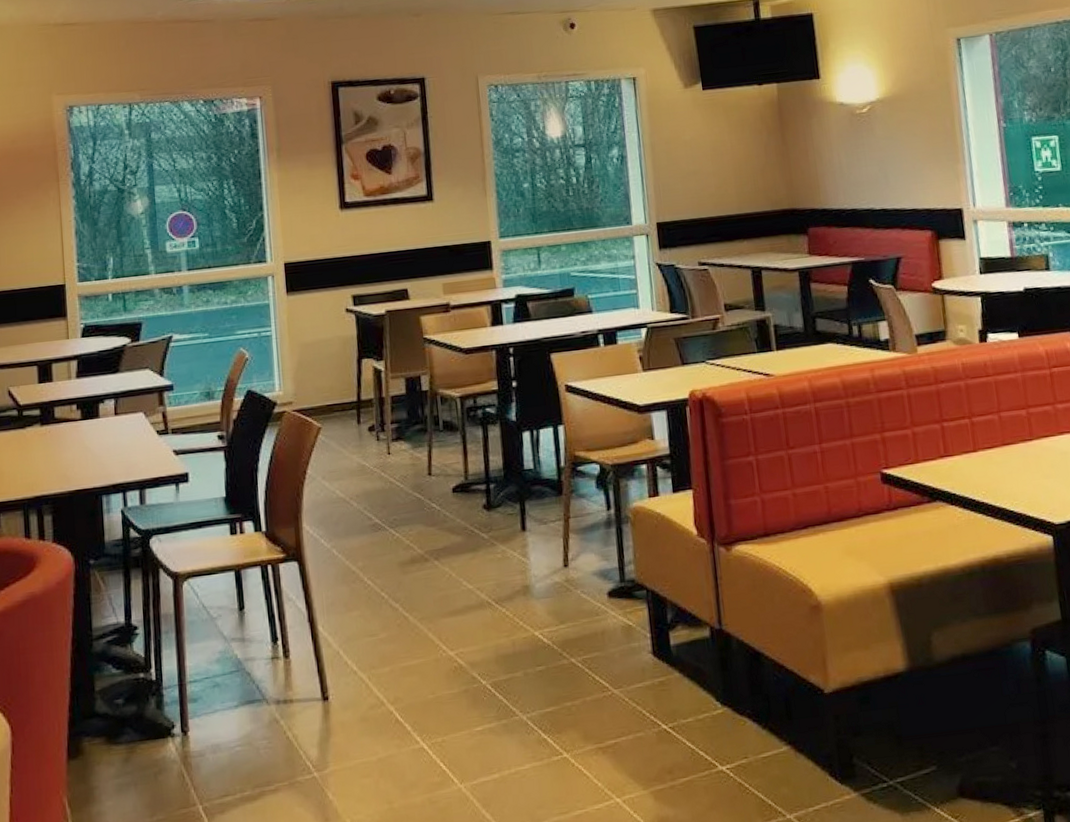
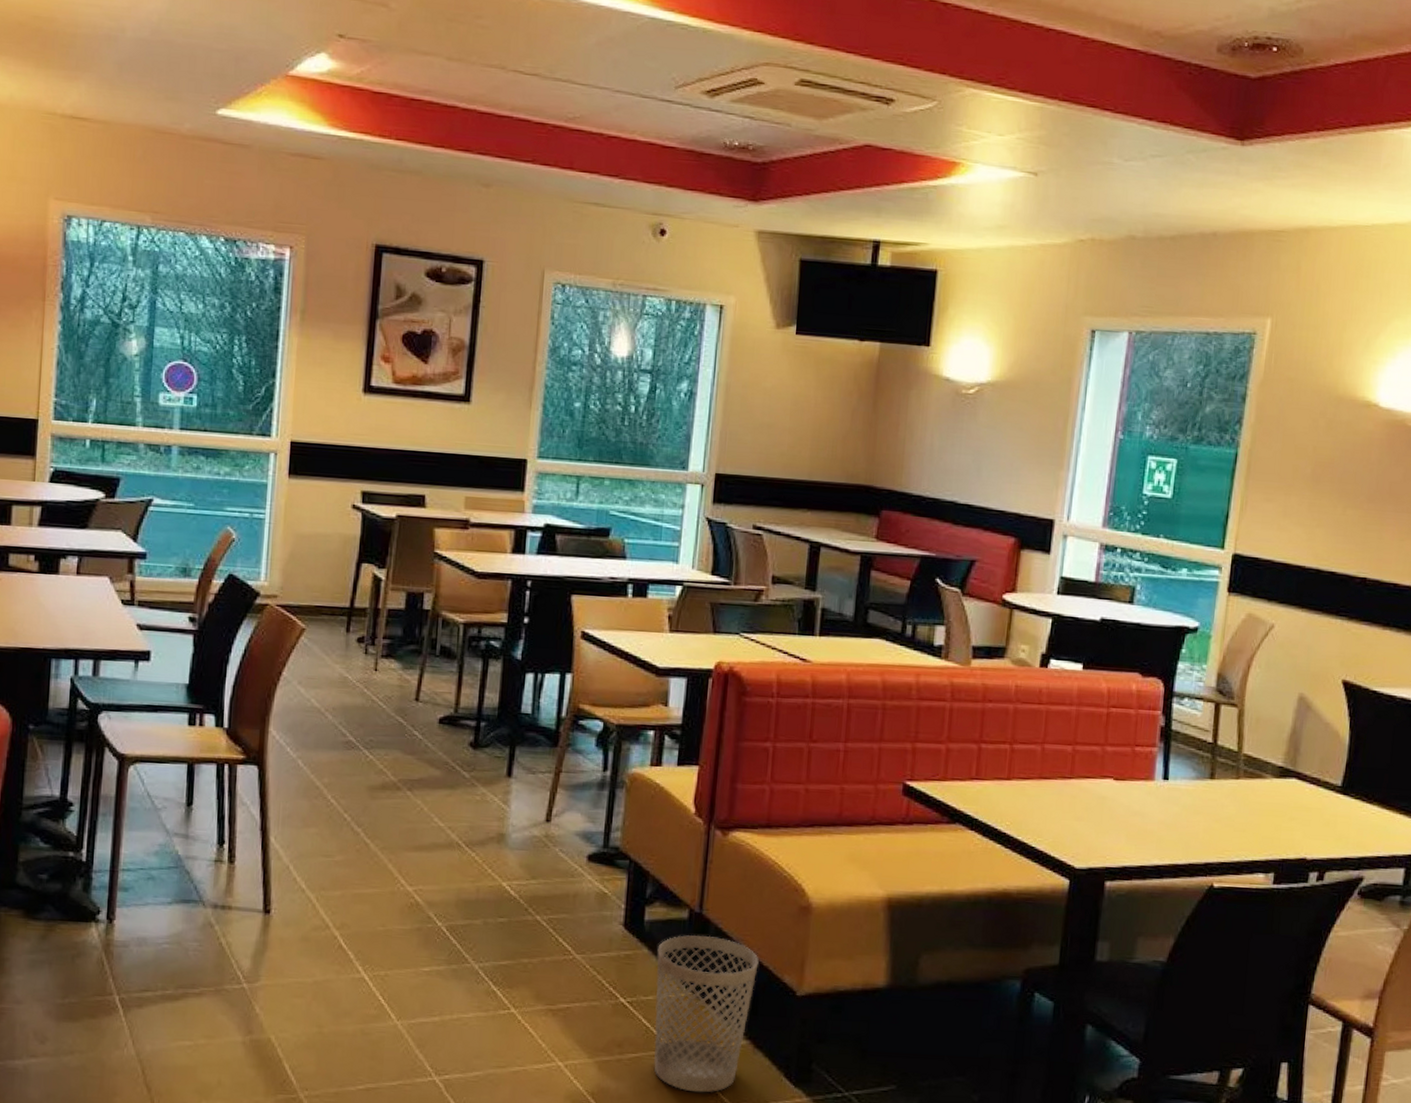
wastebasket: none [687,649,785,807] -> present [654,935,759,1093]

